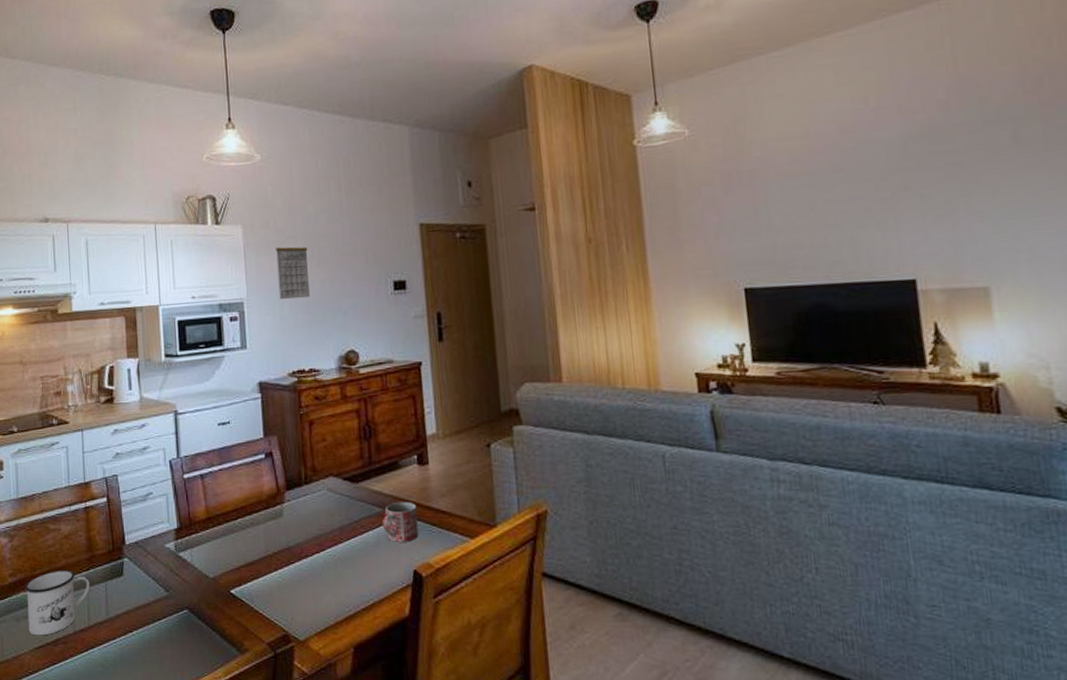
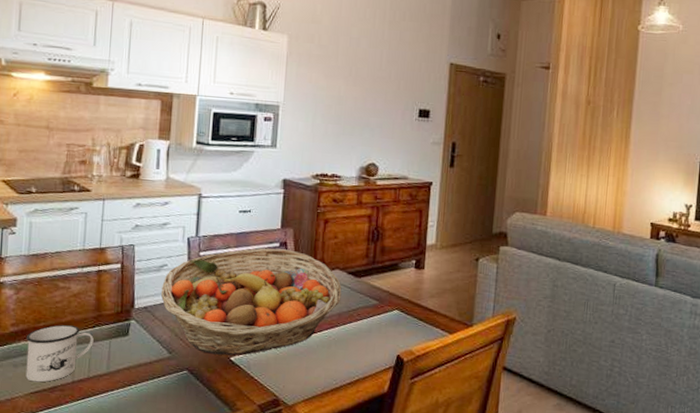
fruit basket: none [149,460,340,588] -> present [160,248,342,356]
calendar: present [276,242,310,300] -> none [314,57,346,112]
mug: present [382,501,419,542] -> none [376,297,408,332]

